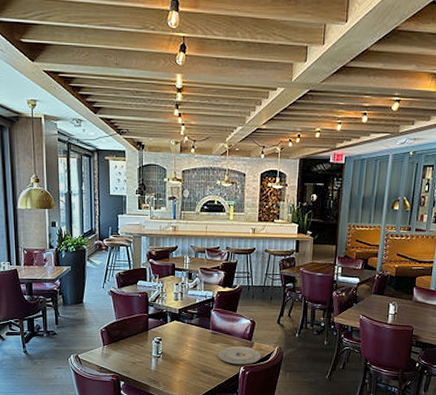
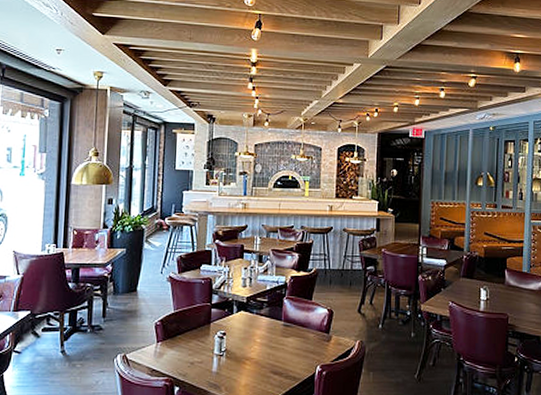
plate: present [217,345,261,365] -> none [290,340,340,363]

